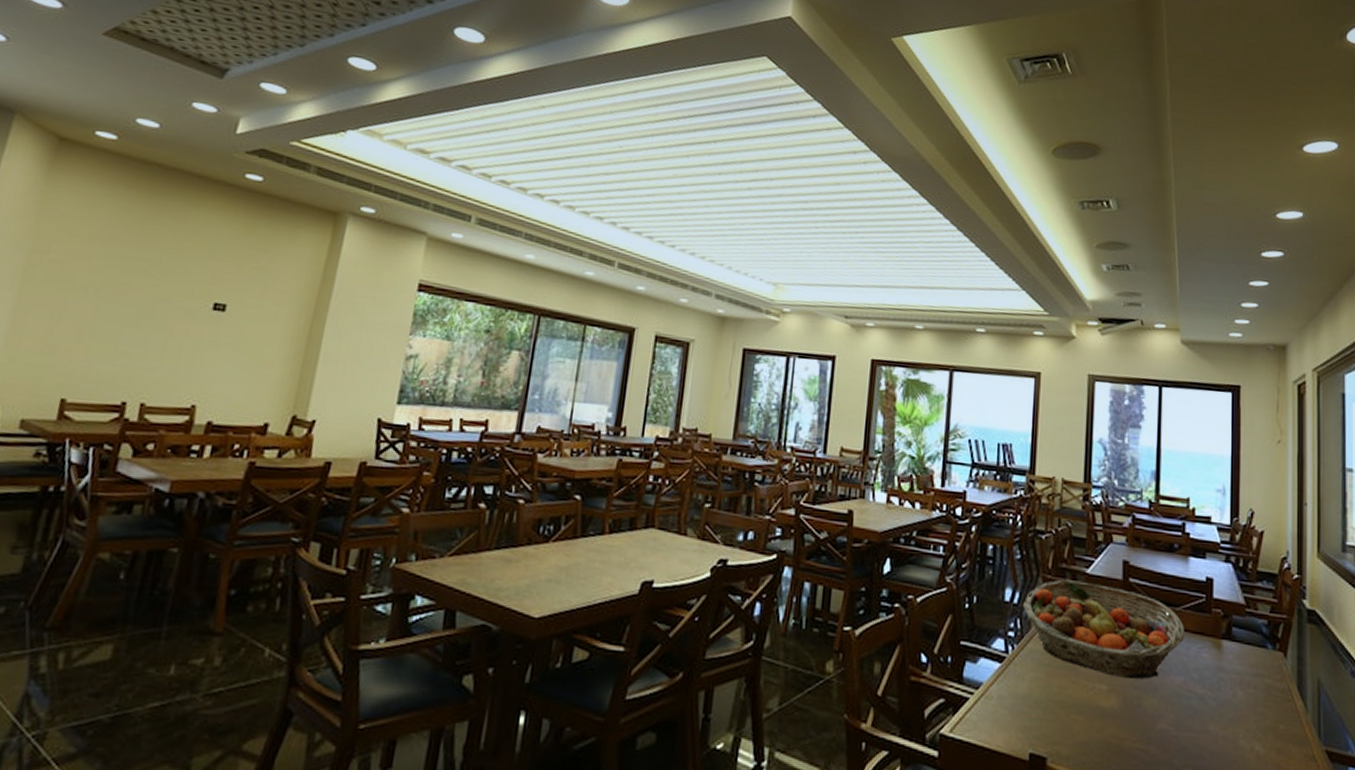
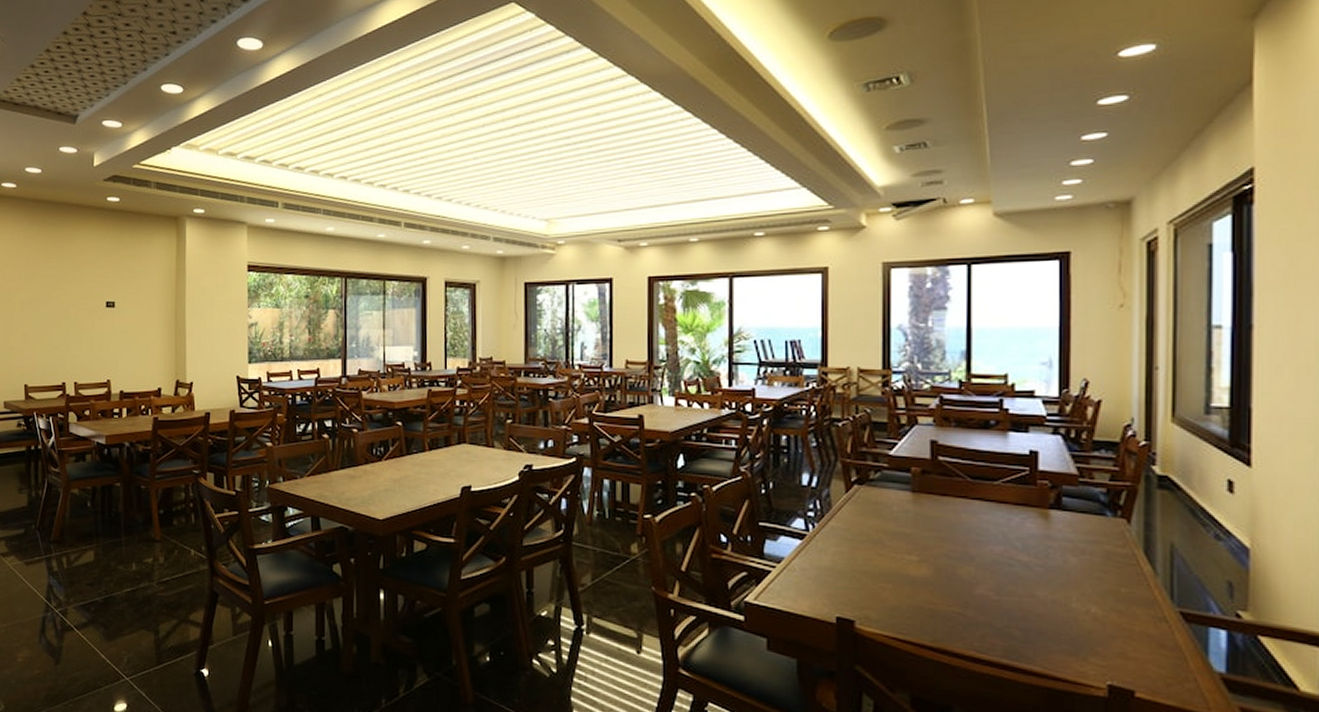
fruit basket: present [1022,579,1184,679] -> none [821,462,1004,549]

